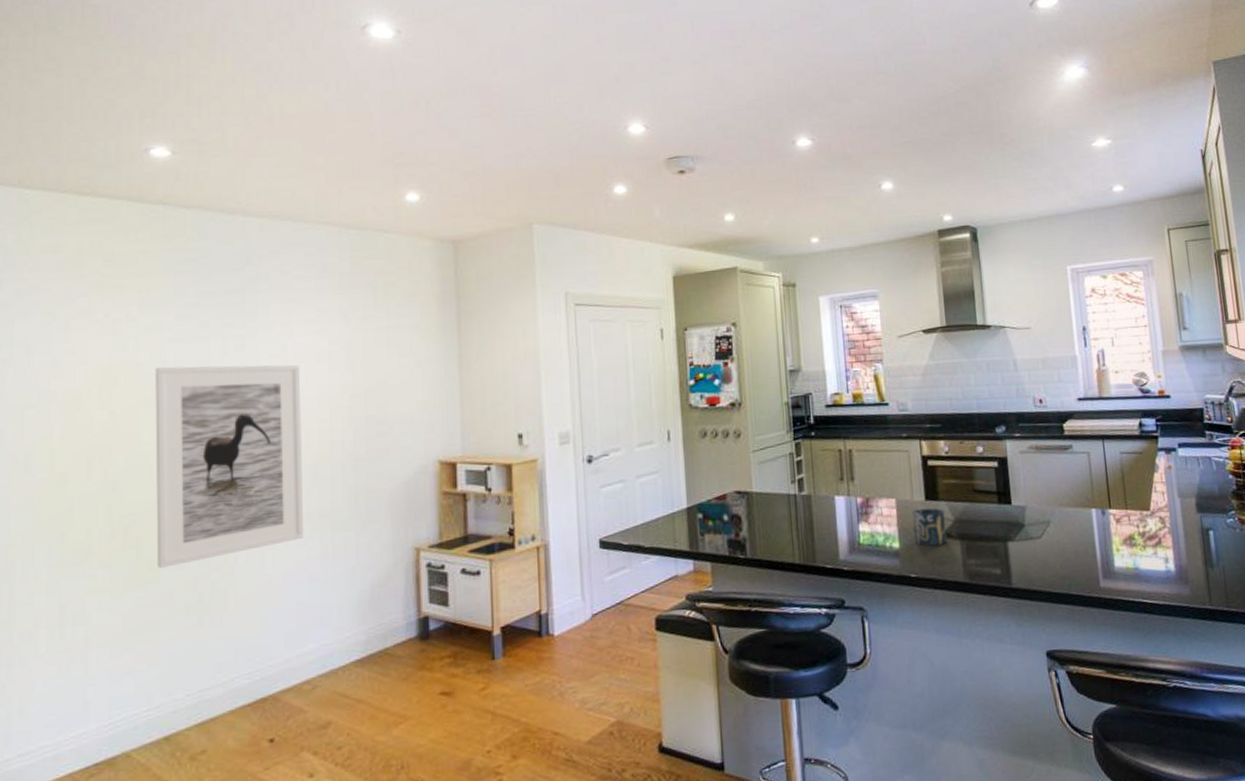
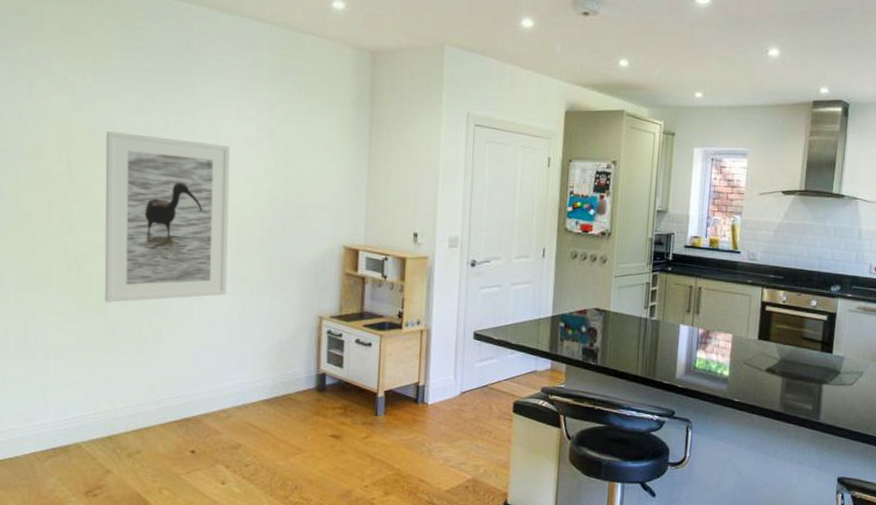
cup: present [912,507,947,546] -> none [743,345,773,379]

